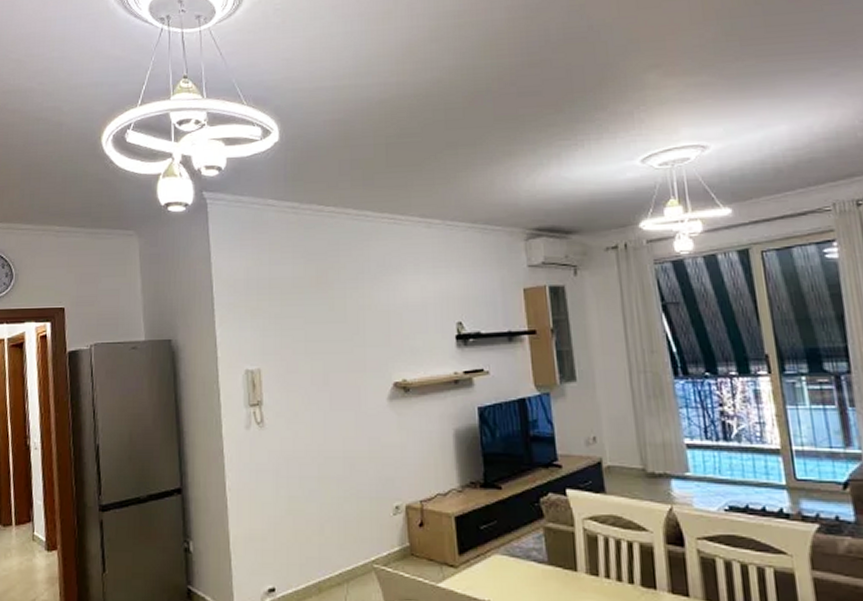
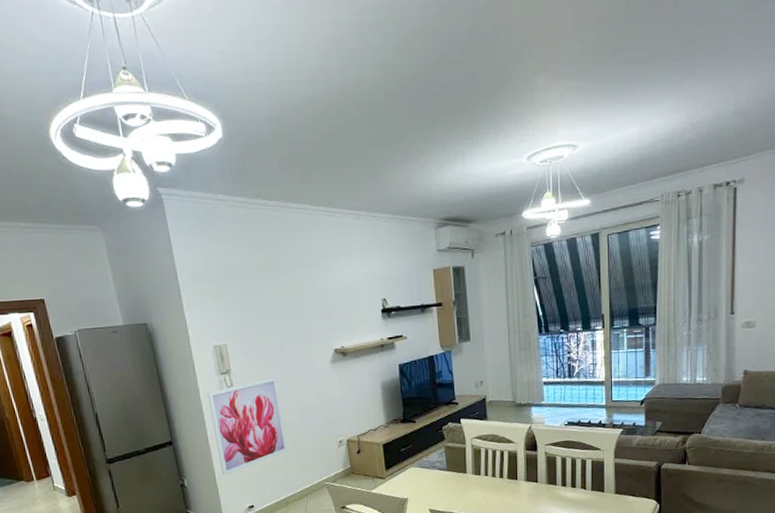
wall art: none [231,414,326,542] -> present [207,377,288,476]

